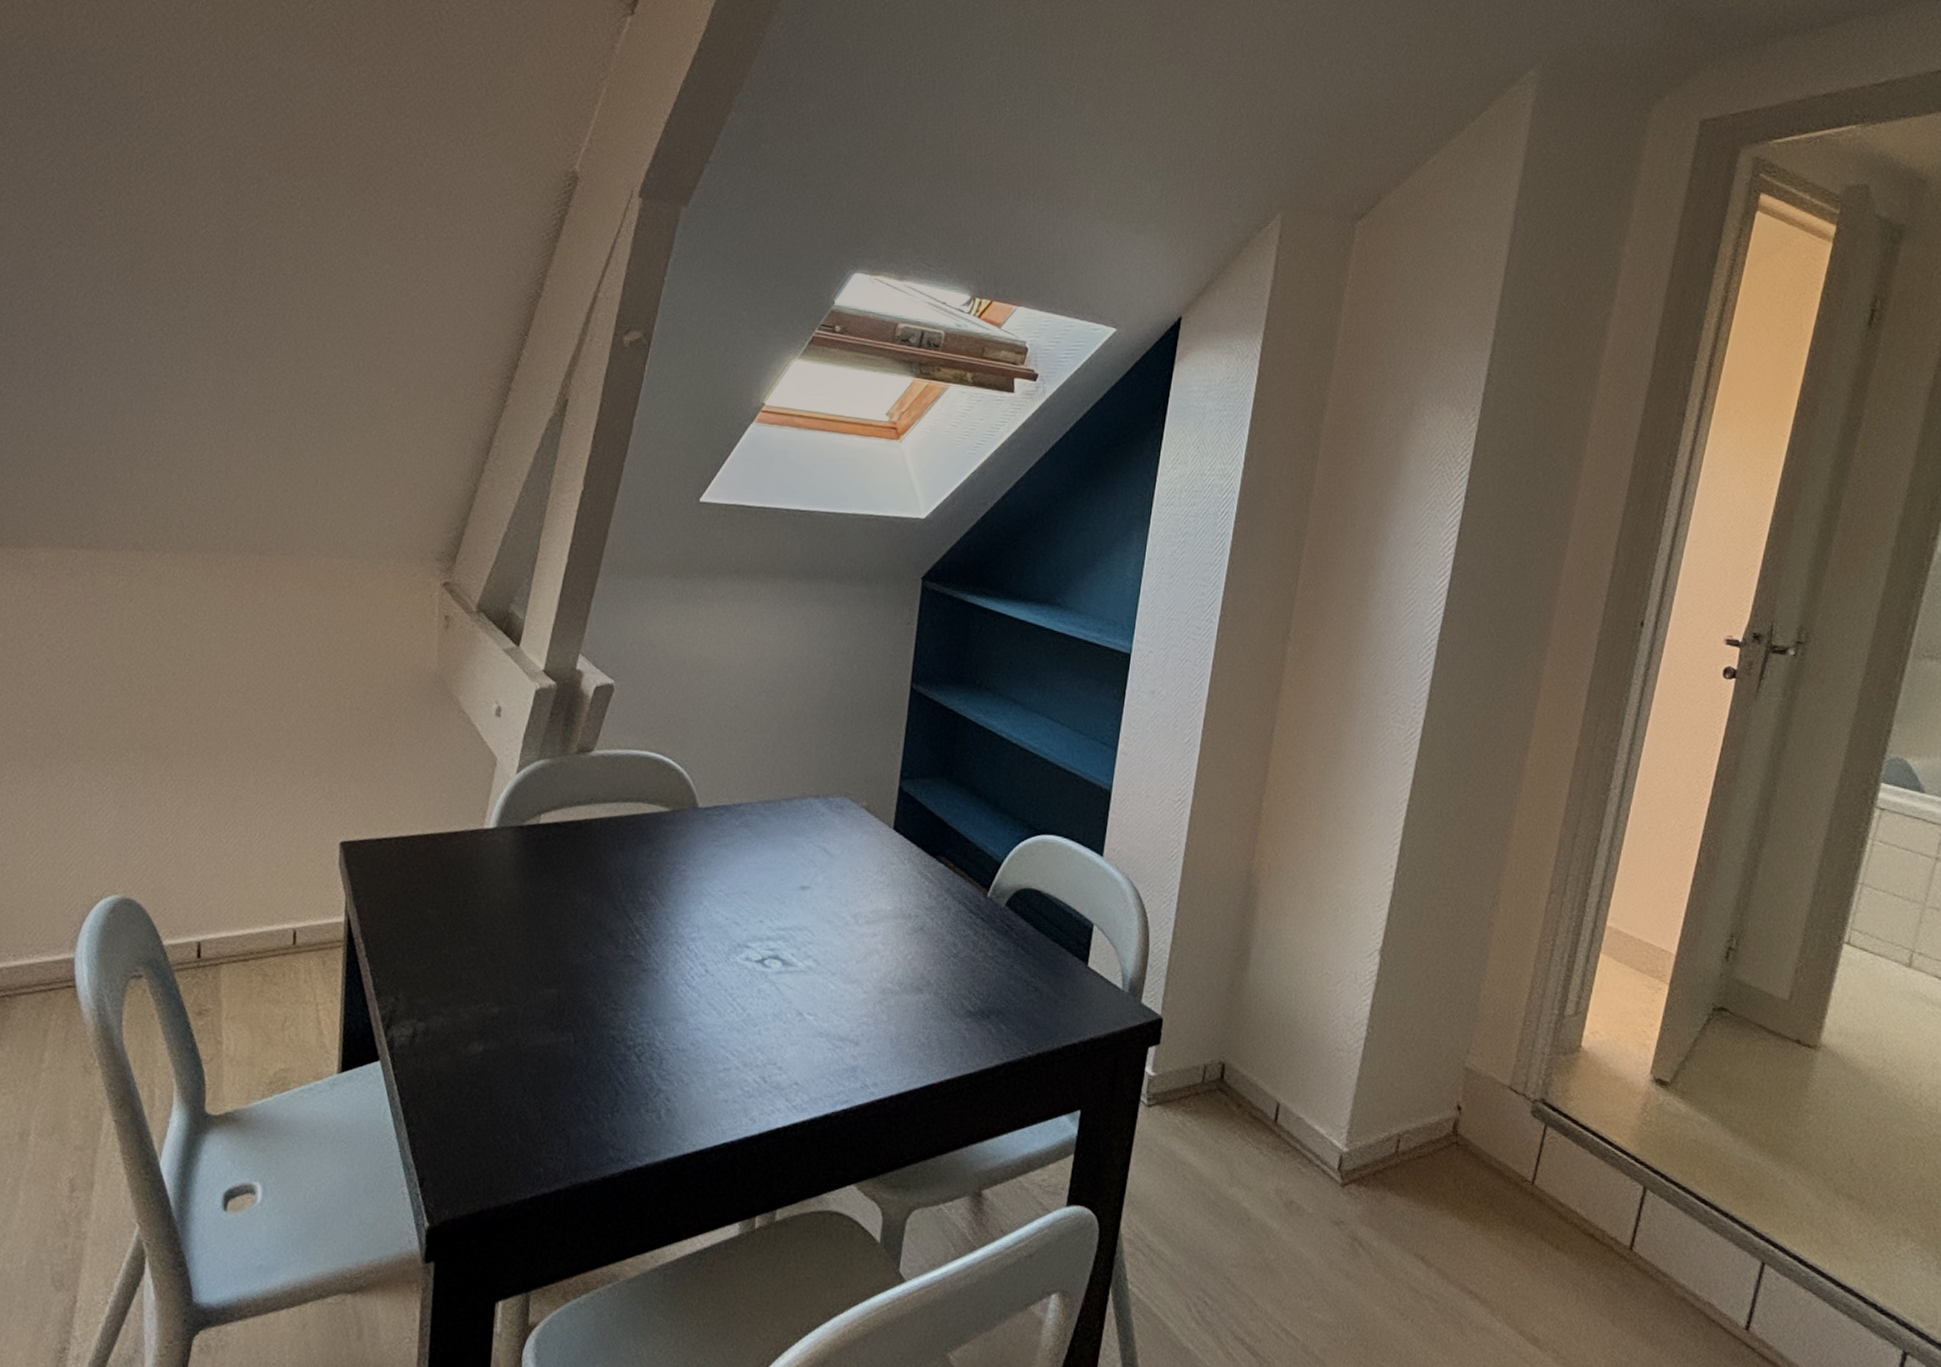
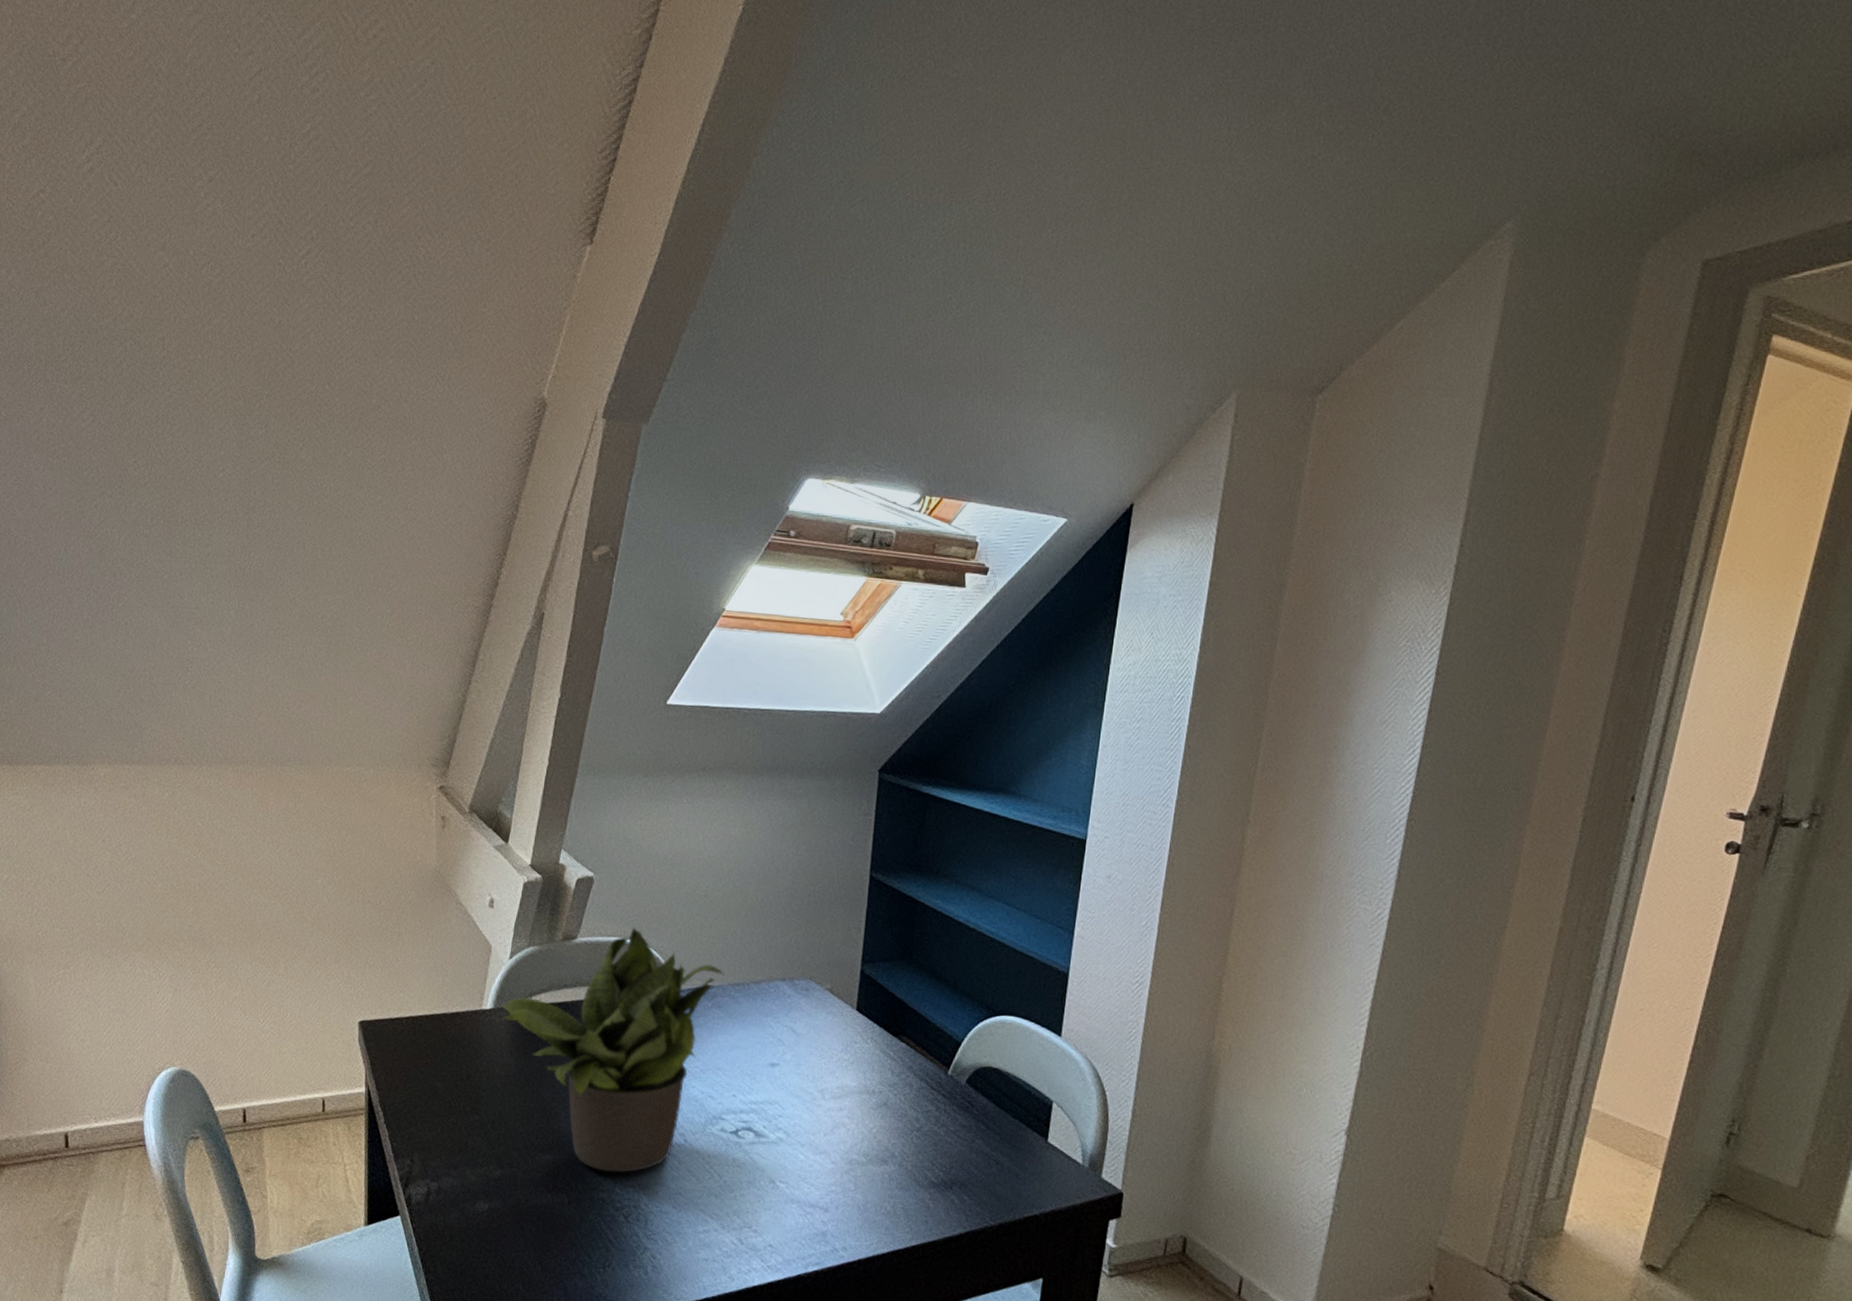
potted plant: none [505,738,755,1008] -> present [501,926,725,1173]

